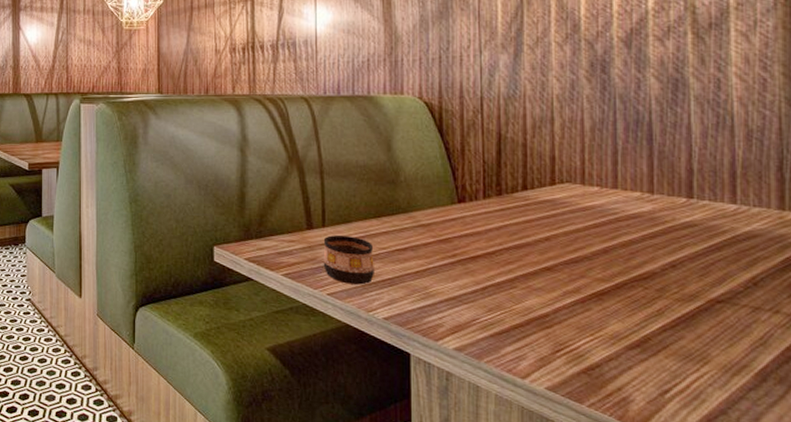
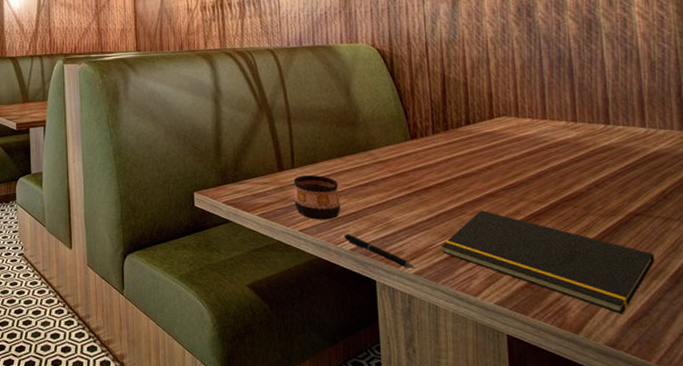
pen: none [377,301,456,344] -> present [344,234,415,268]
notepad: none [486,285,738,412] -> present [440,210,655,315]

